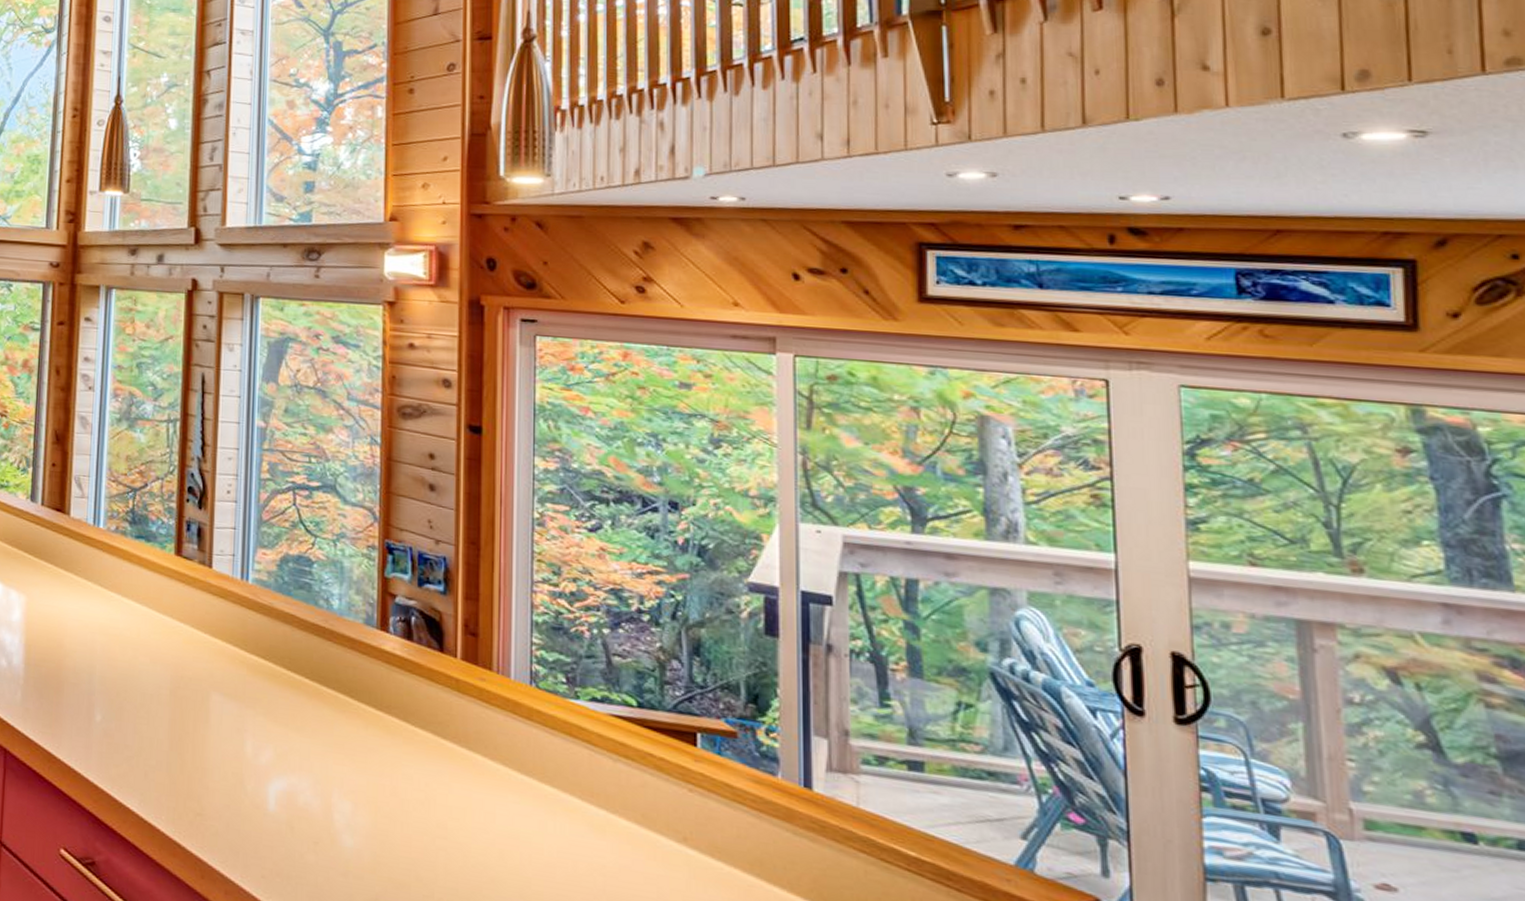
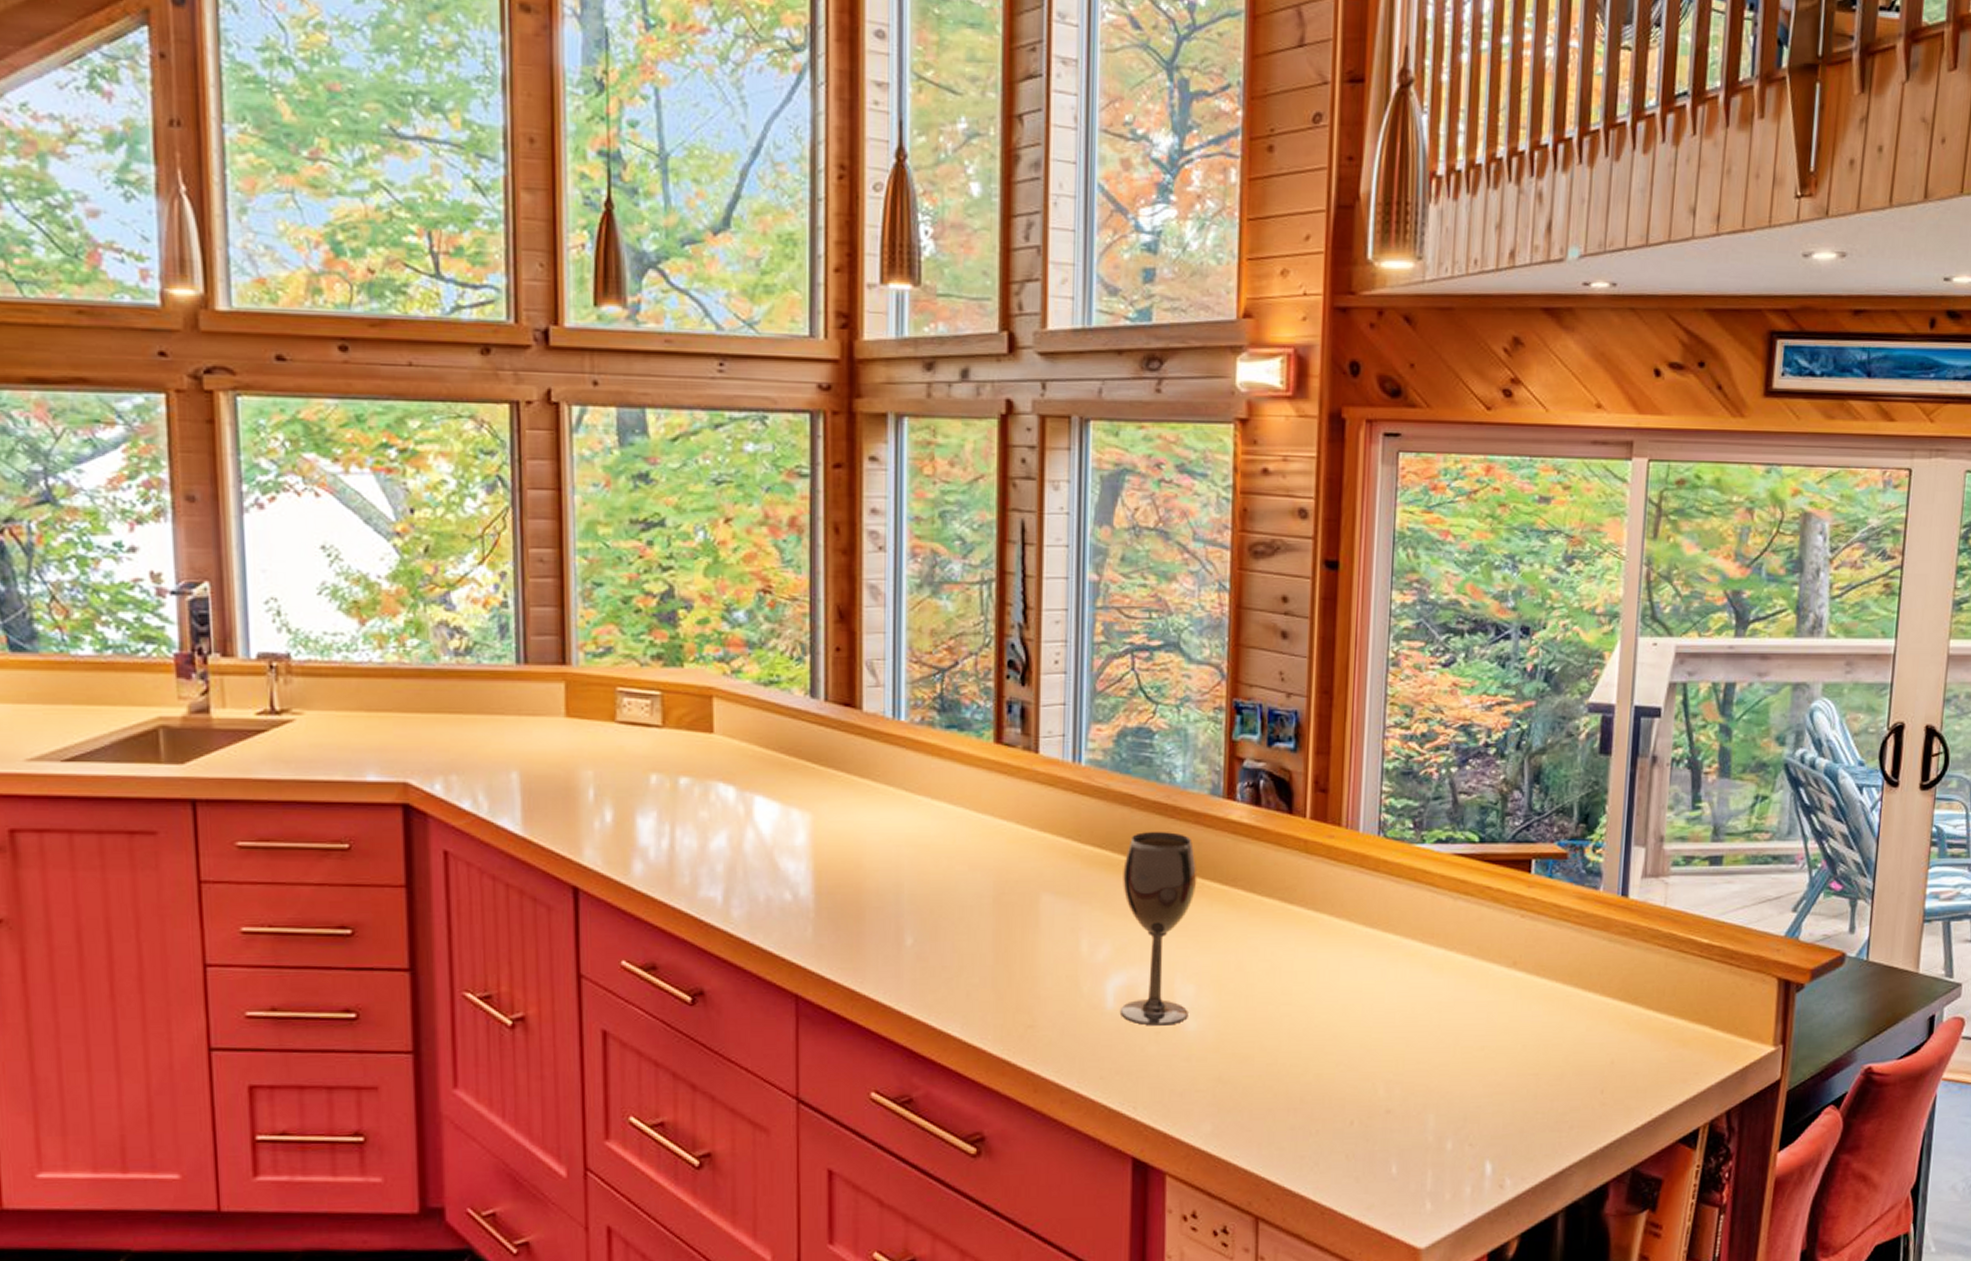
wine glass: none [280,650,353,838] -> present [1119,832,1198,1026]

